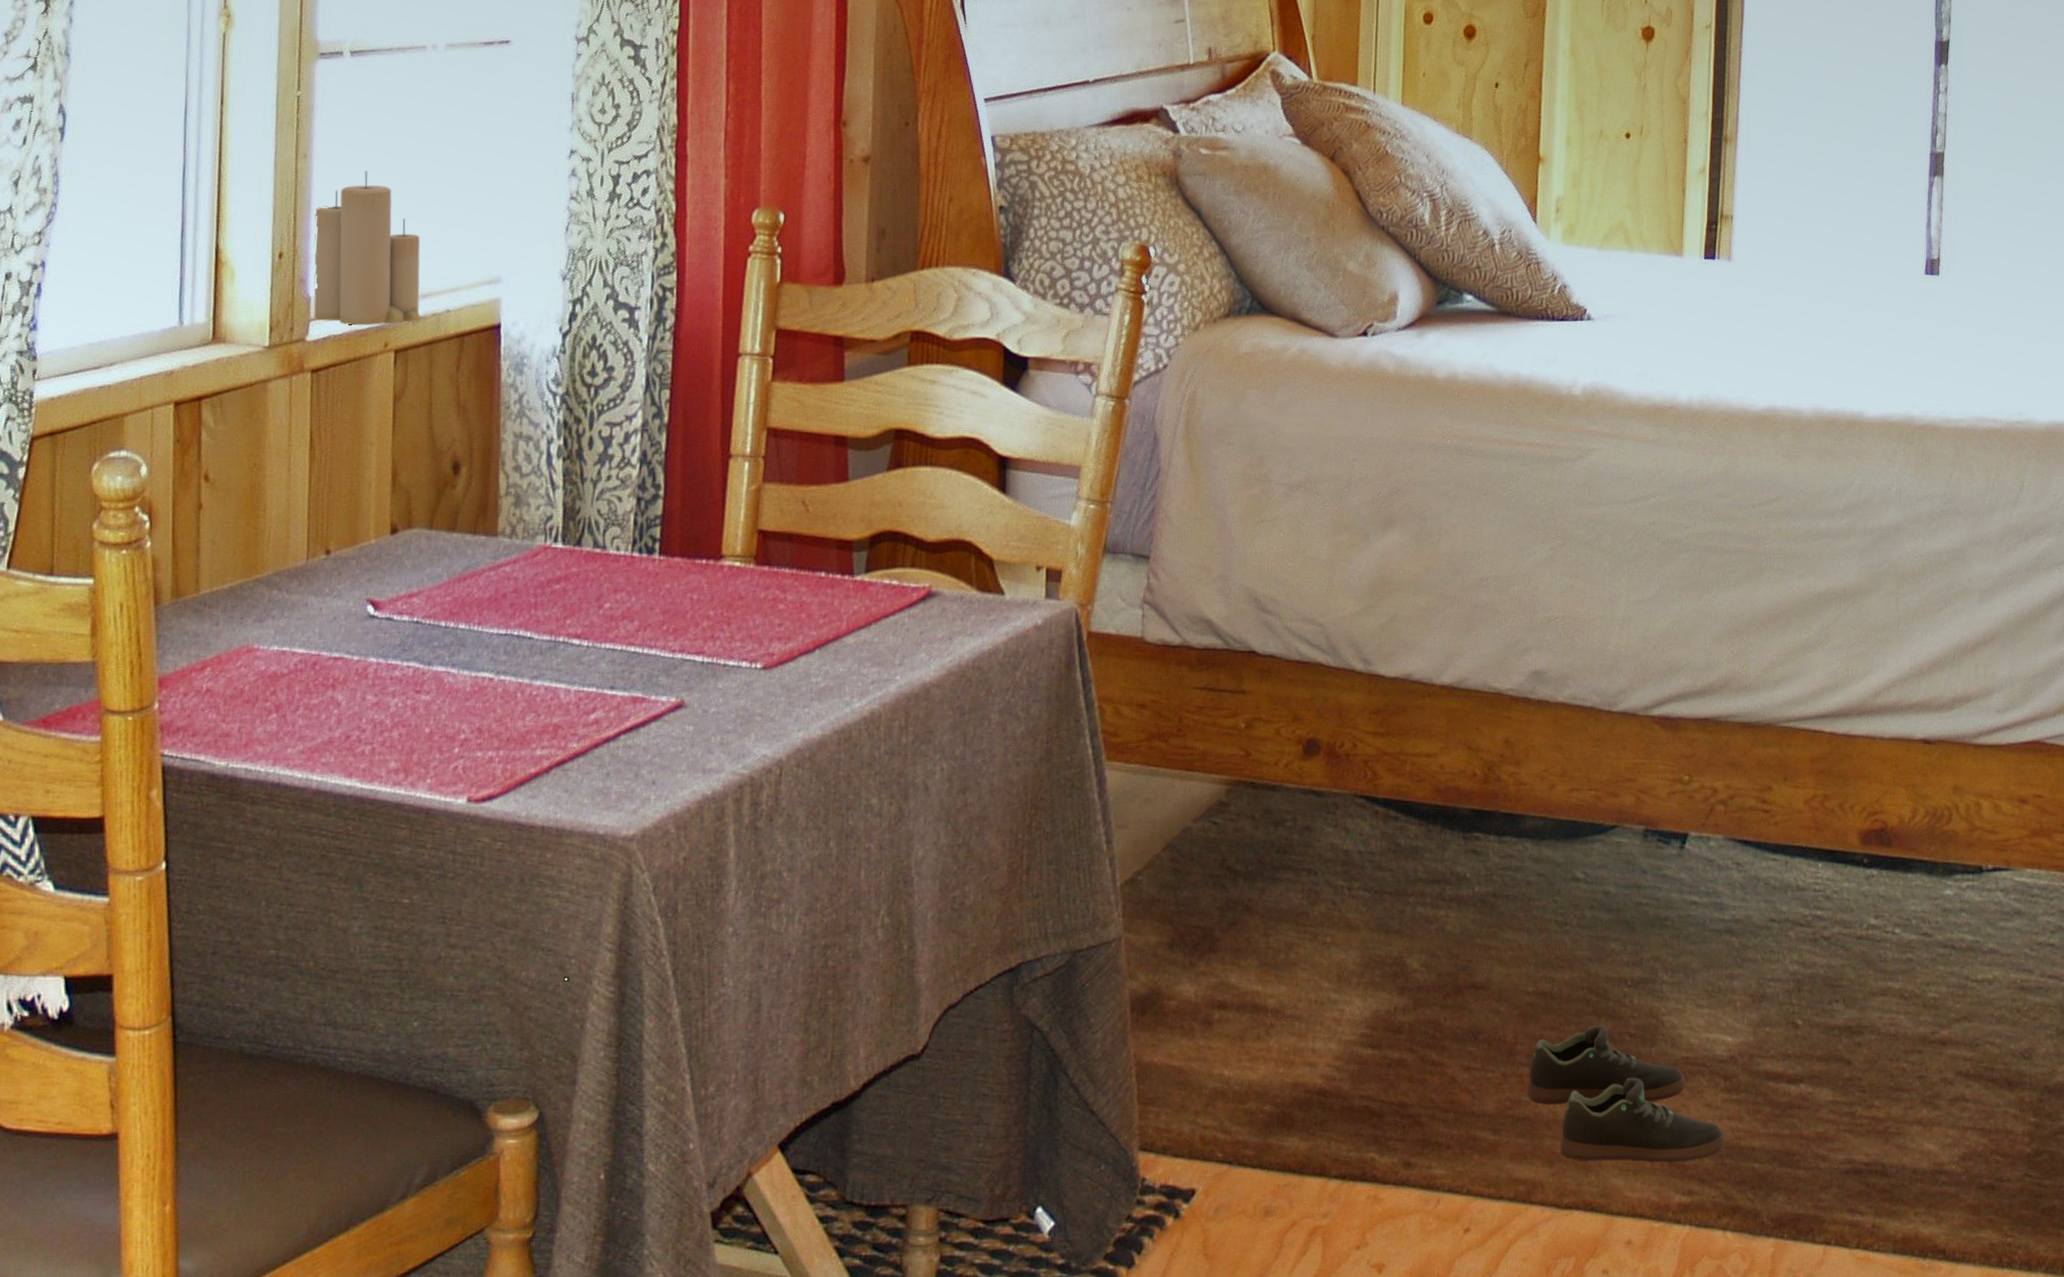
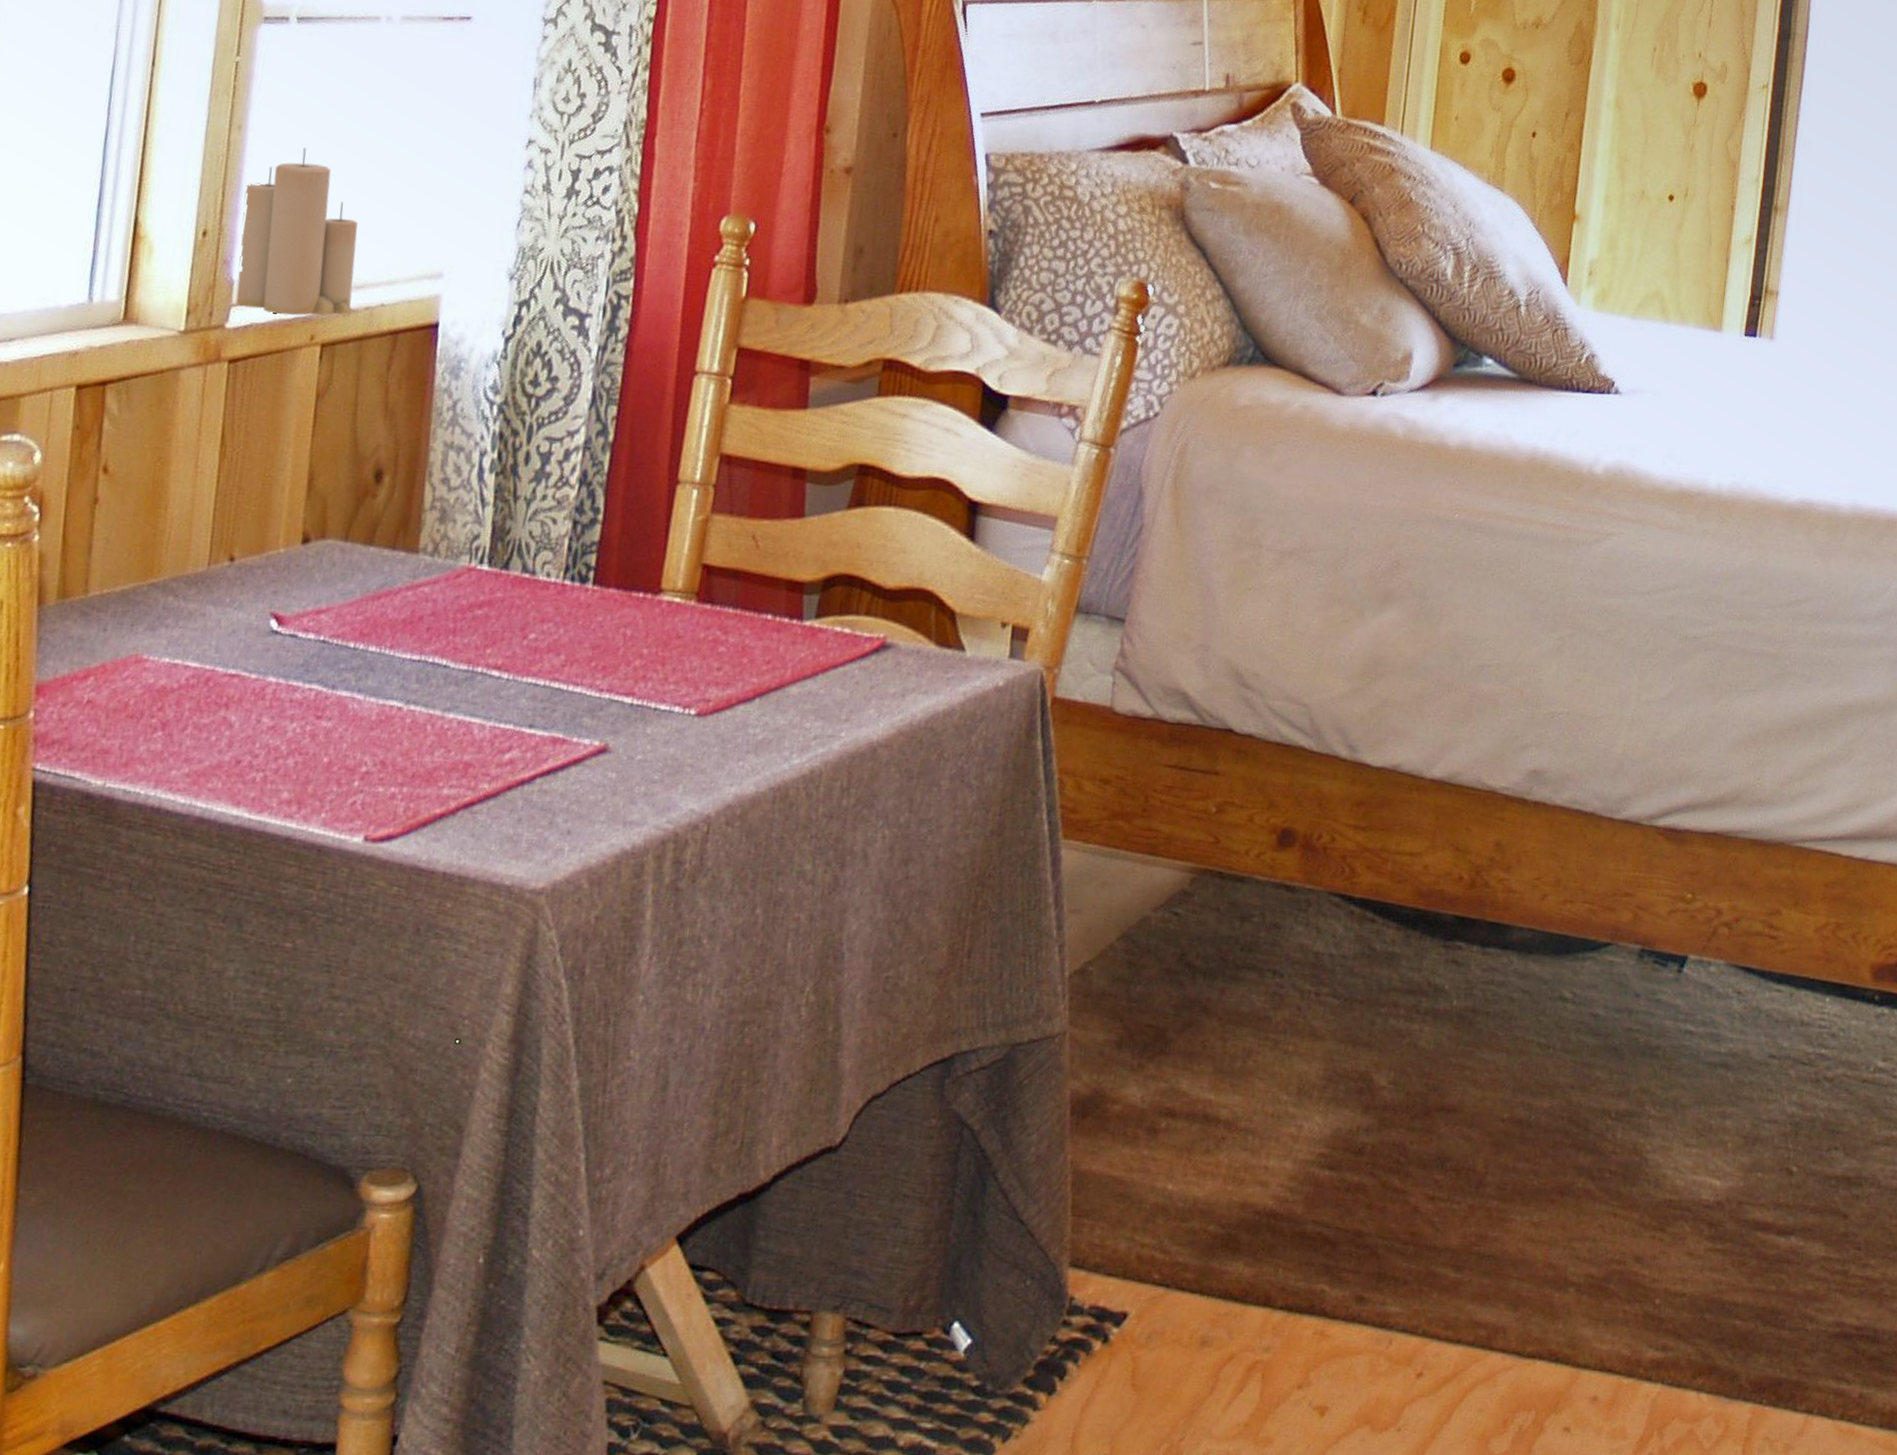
shoe: present [1526,1026,1725,1163] -> none [1494,1159,1706,1315]

